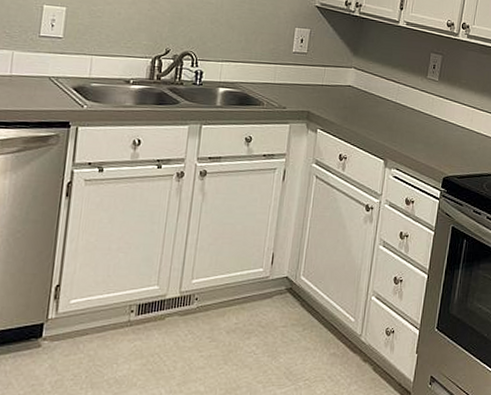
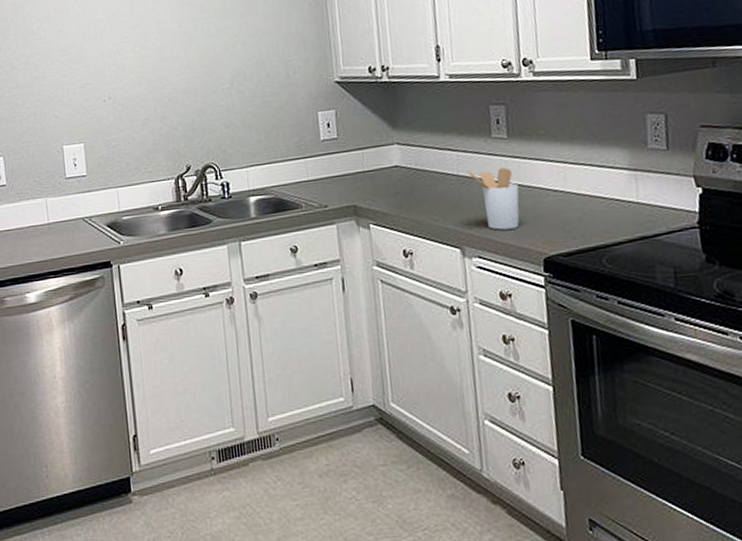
utensil holder: none [402,100,438,151] -> present [466,167,520,230]

